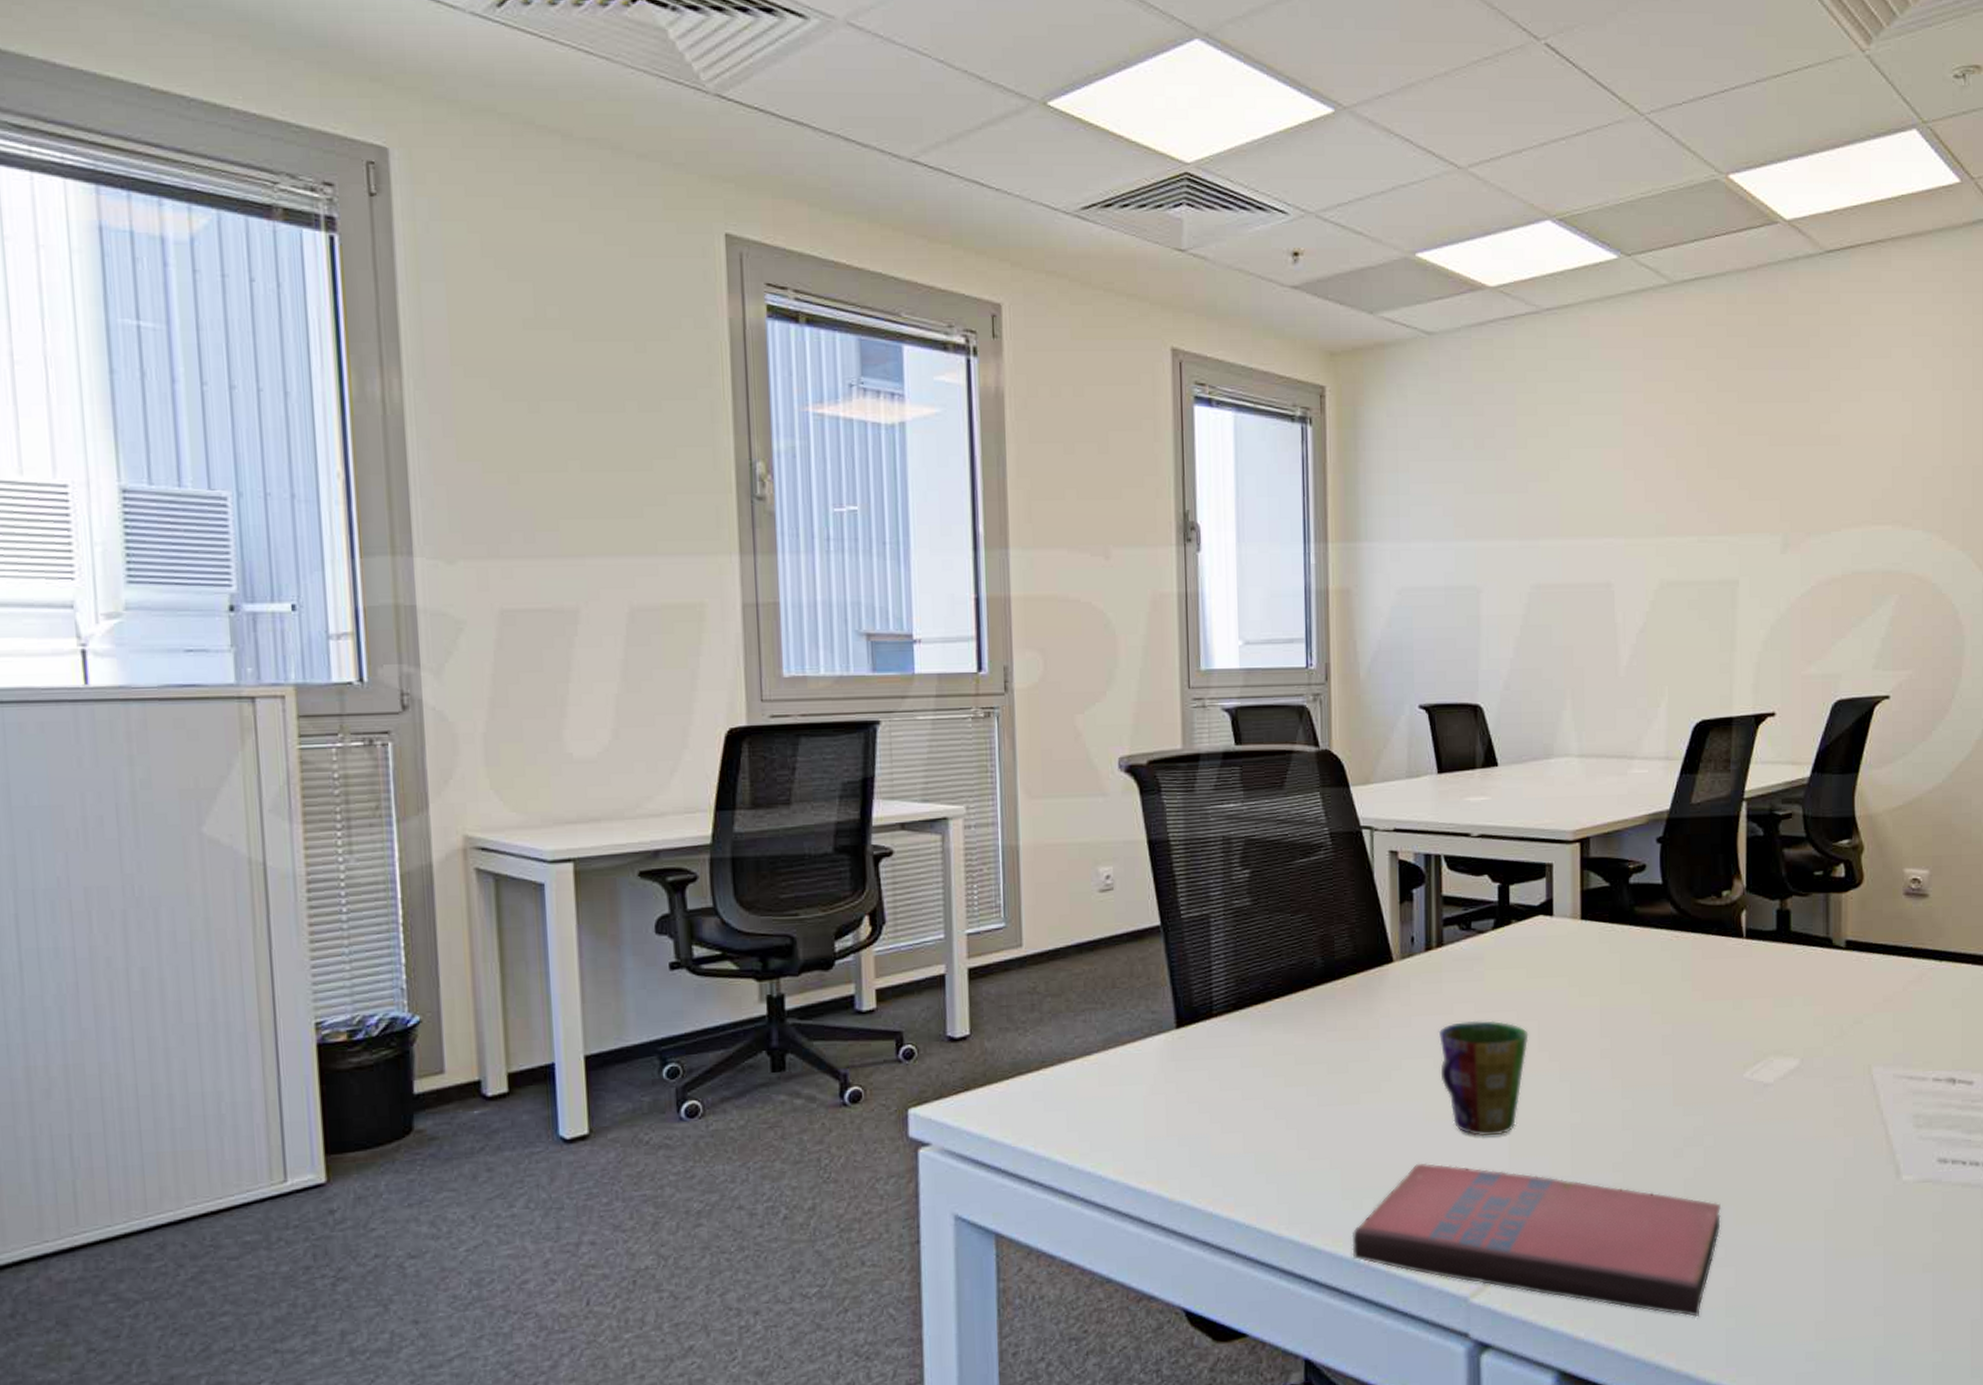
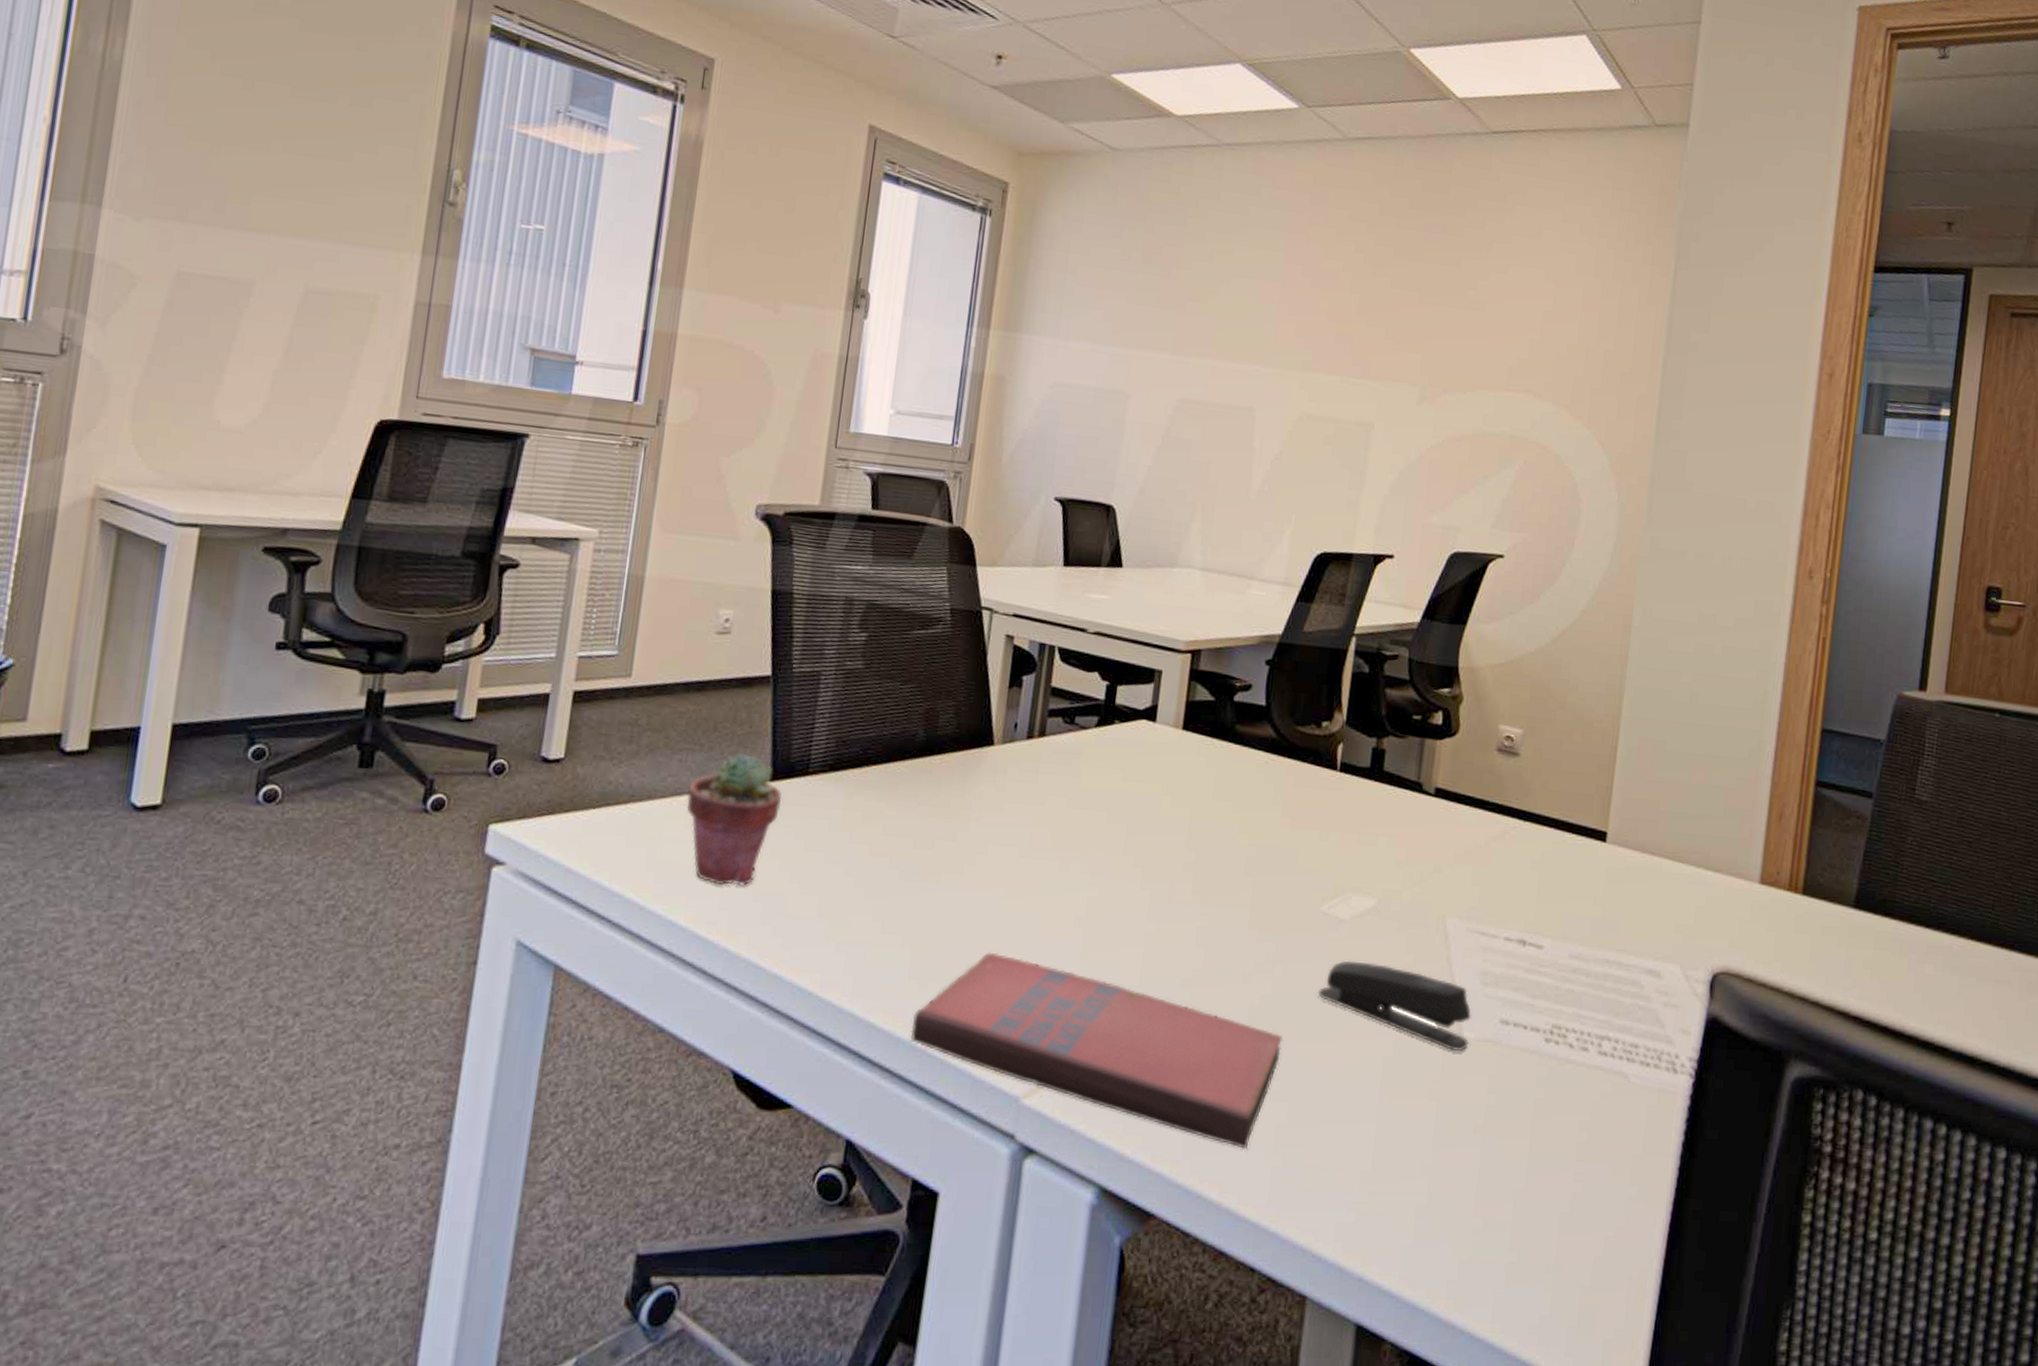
potted succulent: none [1096,1005,1191,1136] -> present [686,753,782,886]
cup: present [1438,1020,1529,1137] -> none [1024,815,1117,935]
stapler: none [1750,1121,1909,1196] -> present [1317,960,1472,1052]

